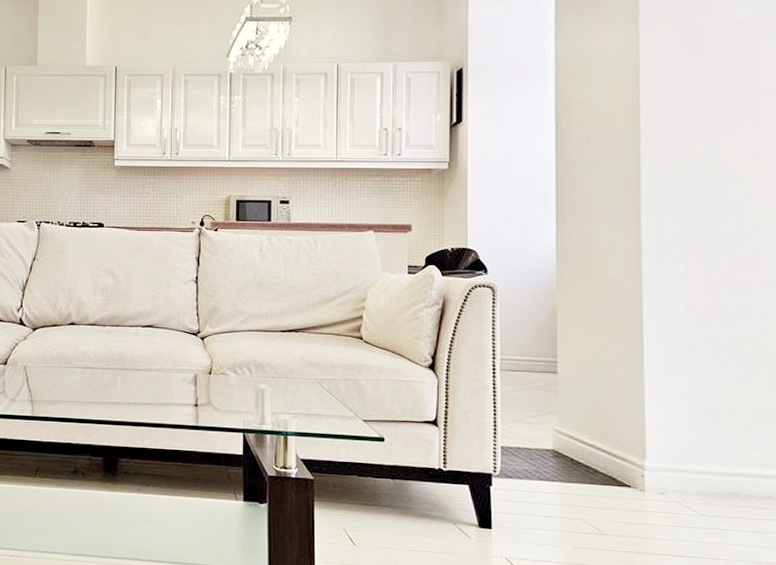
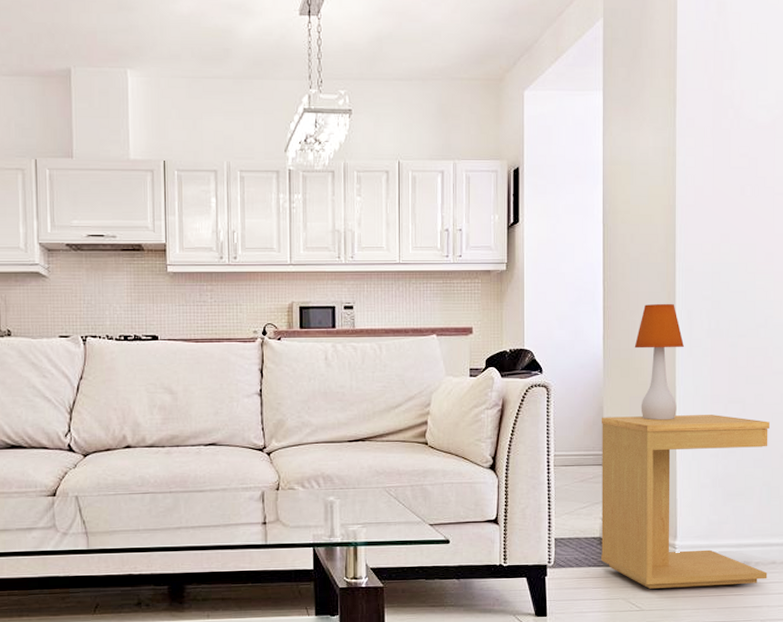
side table: none [554,322,762,519] -> present [601,415,770,589]
table lamp: none [592,206,651,330] -> present [634,303,684,421]

